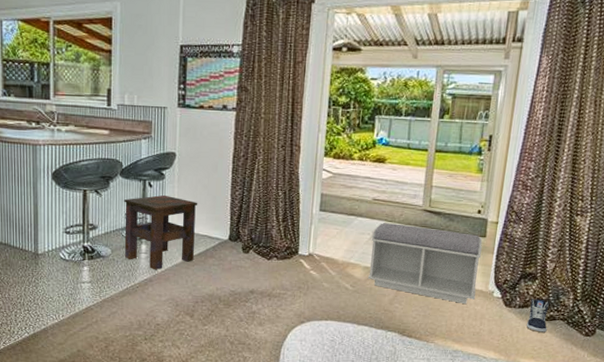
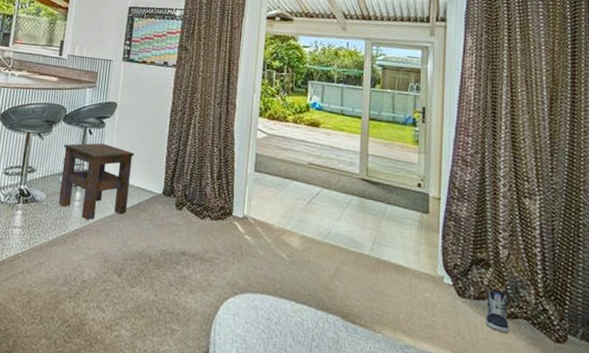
bench: present [367,223,483,305] -> none [305,189,426,290]

